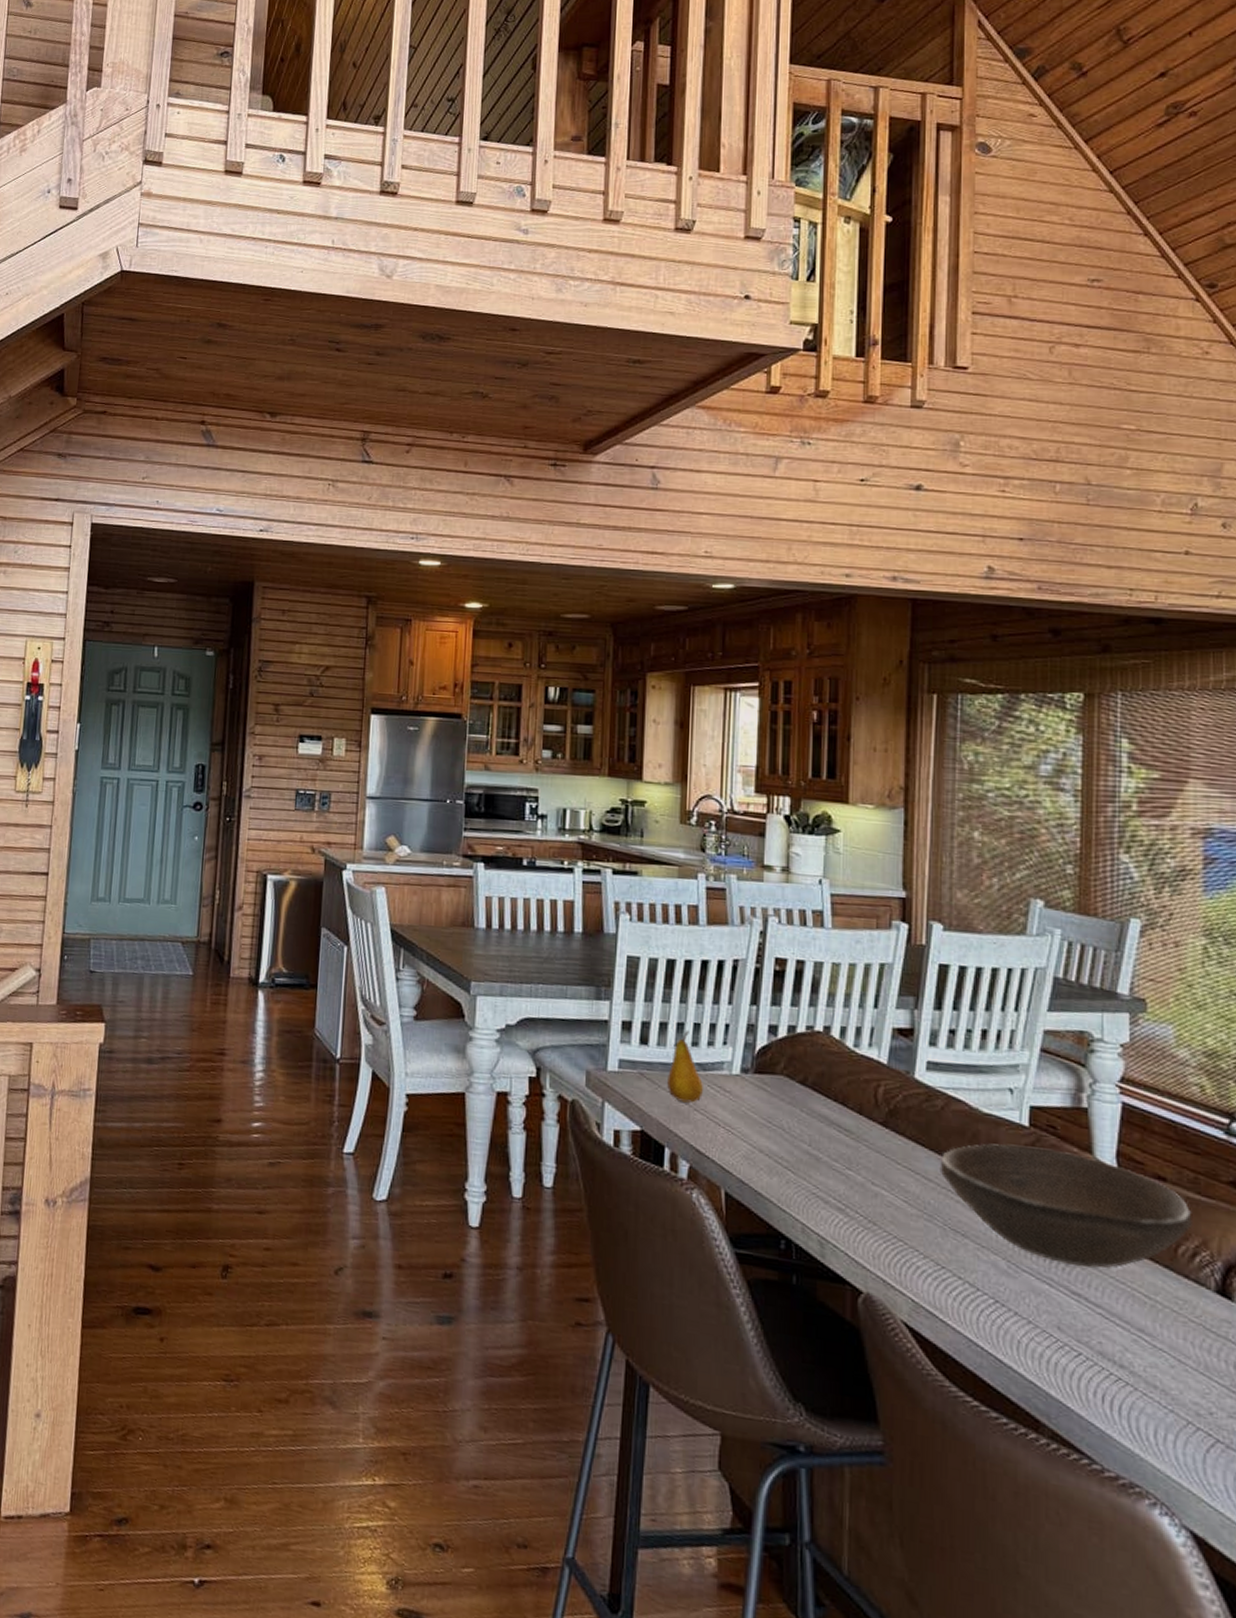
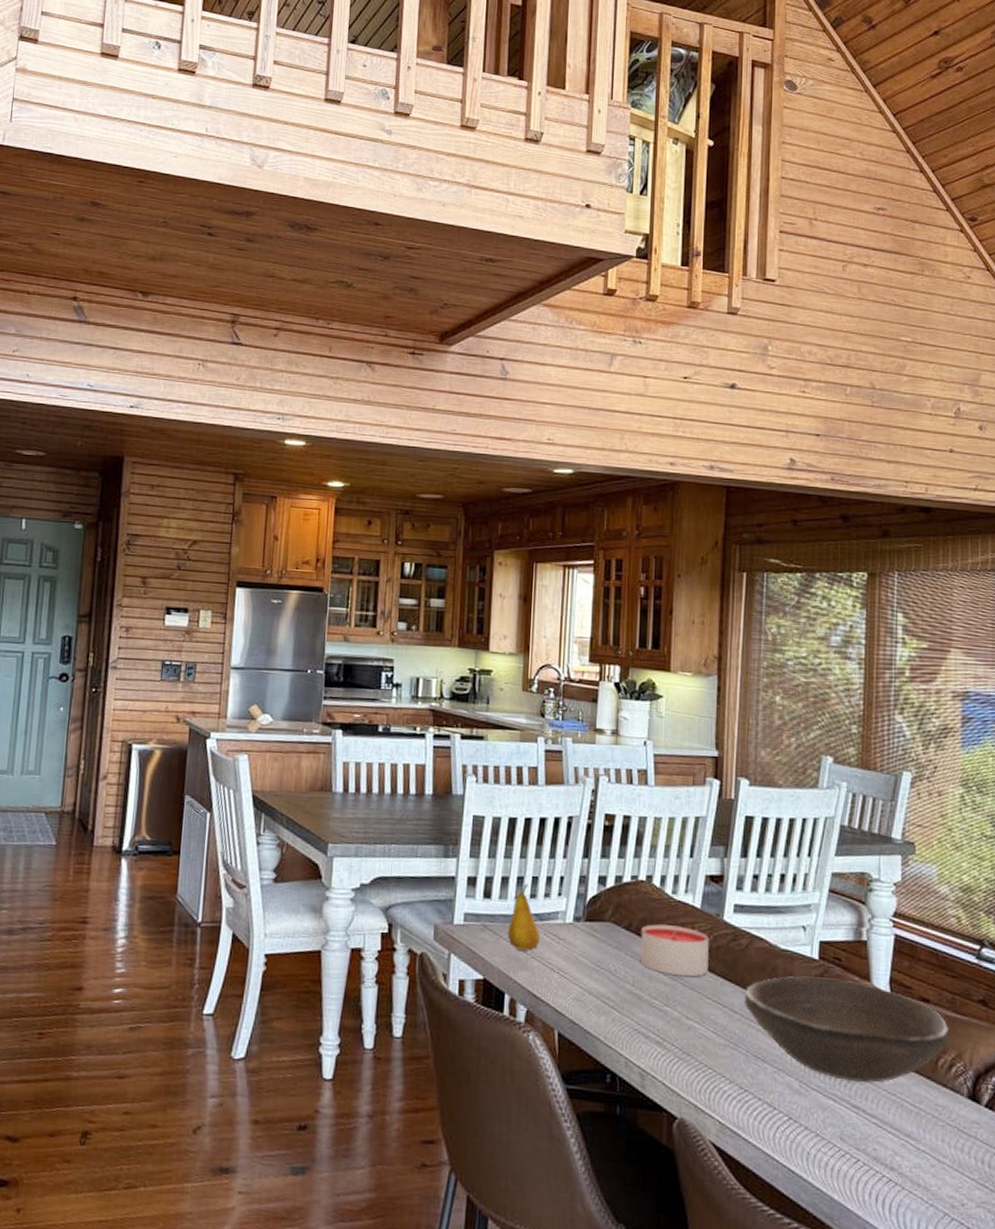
candle: none [817,1079,898,1139] -> present [640,924,709,977]

